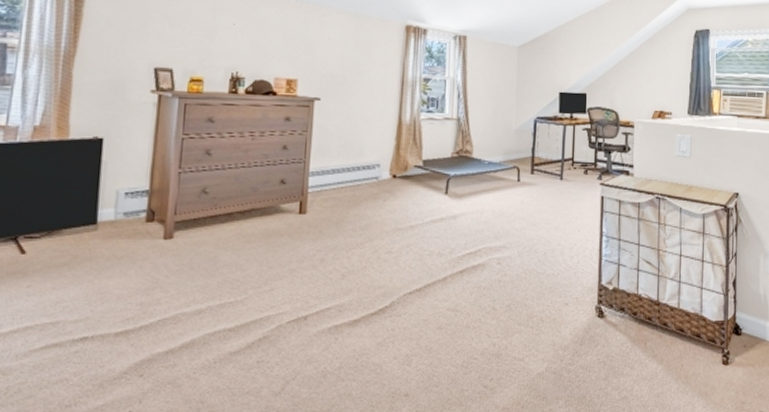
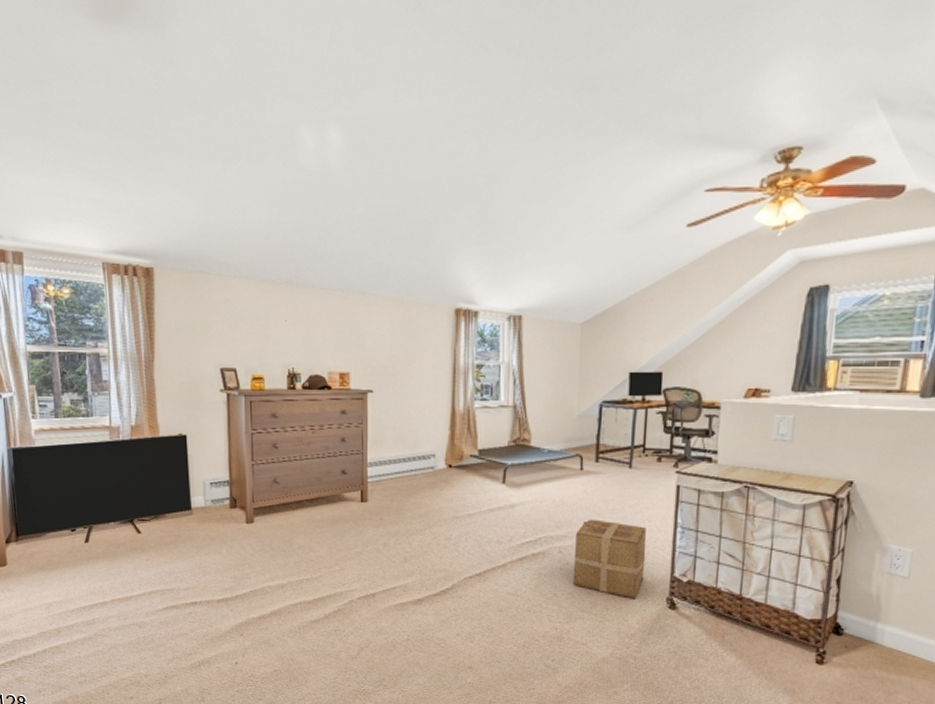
cardboard box: none [511,229,577,309] -> present [574,519,647,599]

